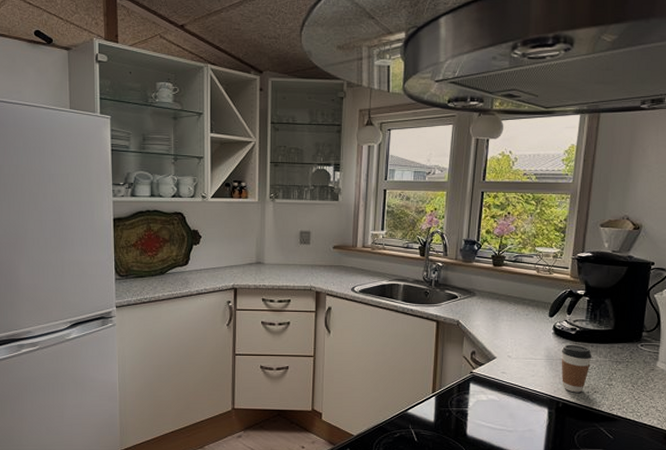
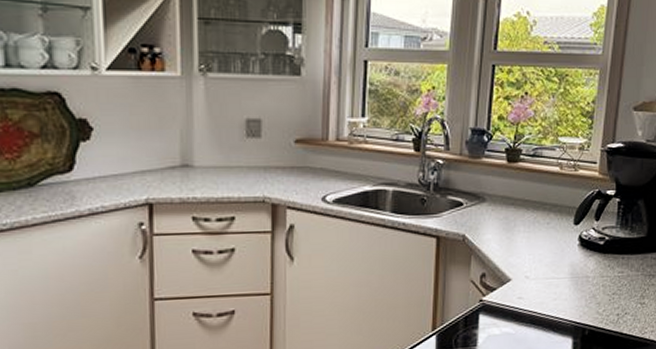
coffee cup: present [561,344,592,393] -> none [587,257,623,316]

